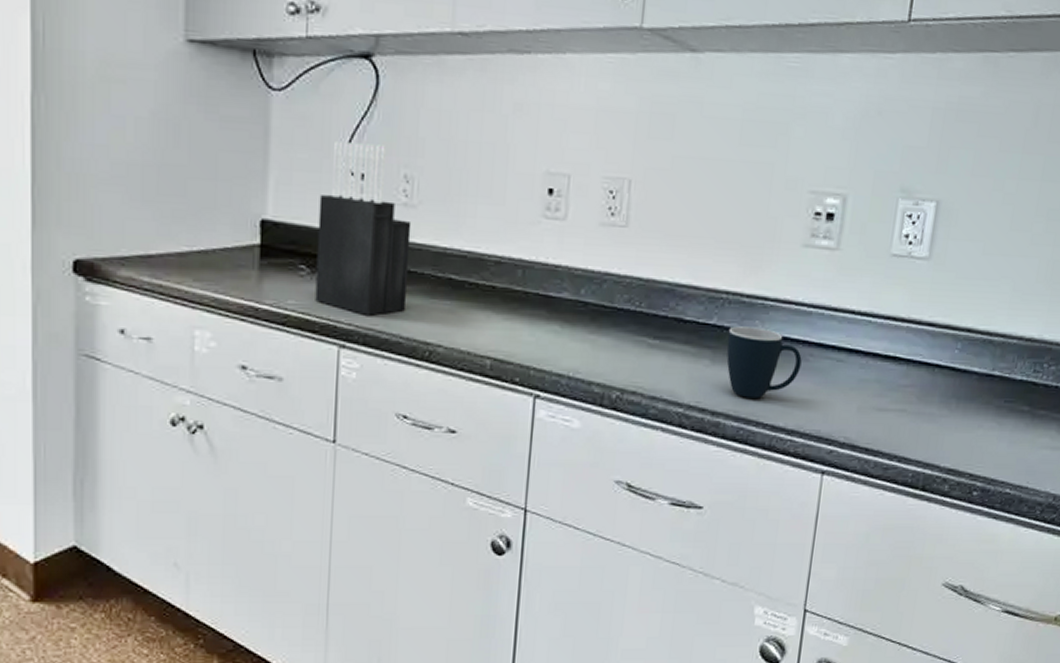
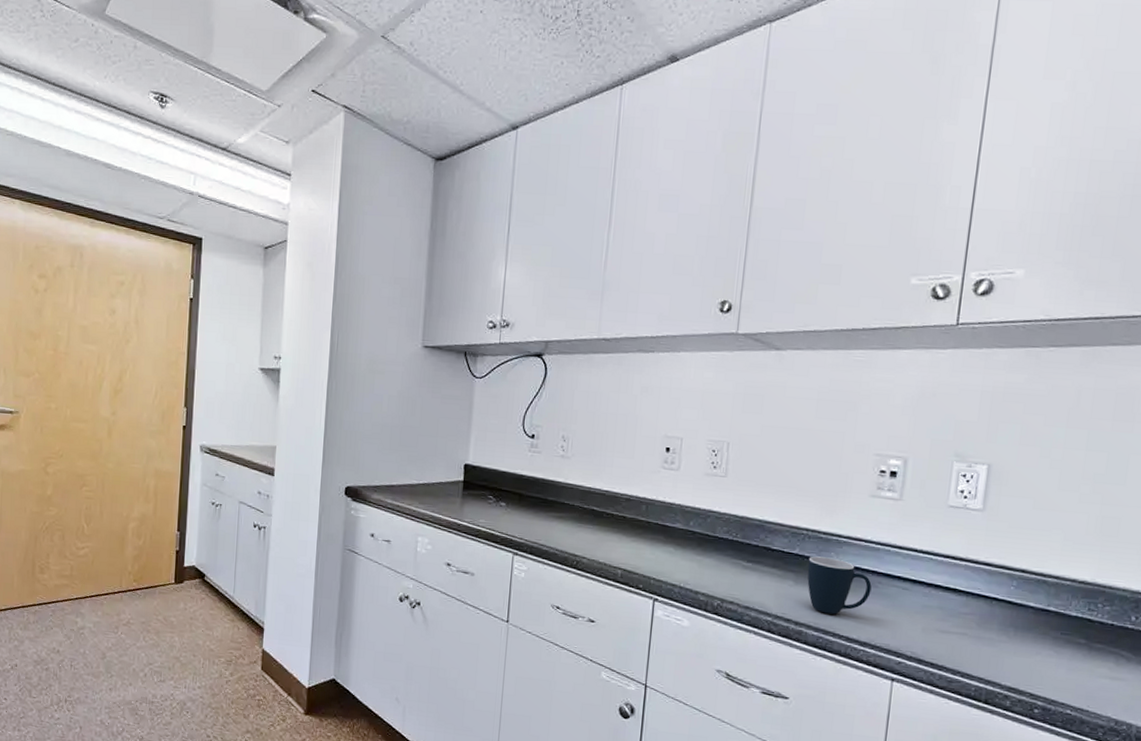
knife block: present [315,142,412,316] -> none [498,412,567,533]

